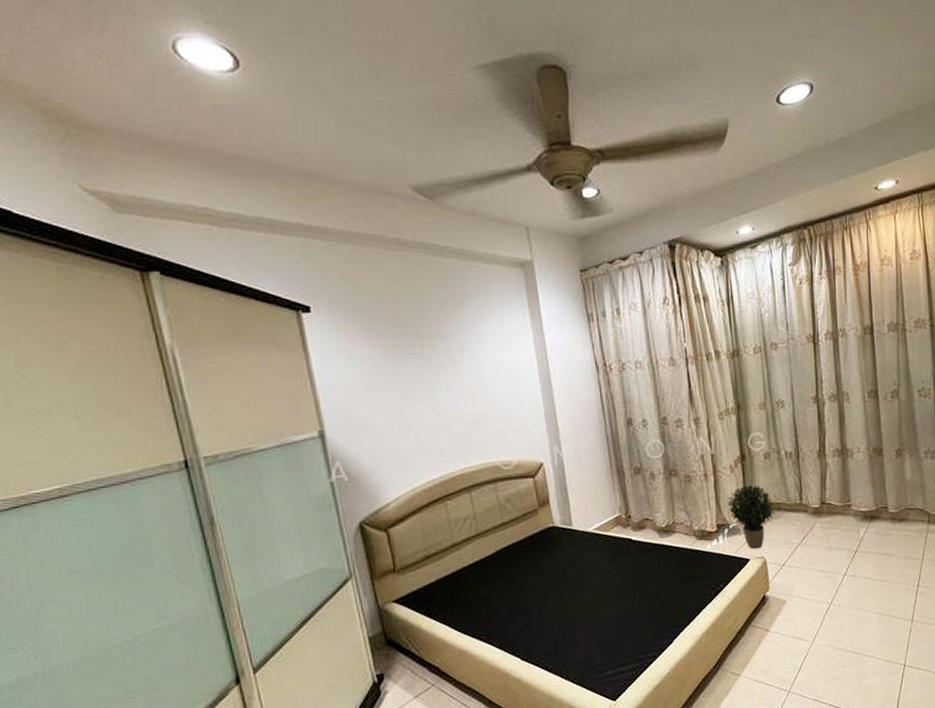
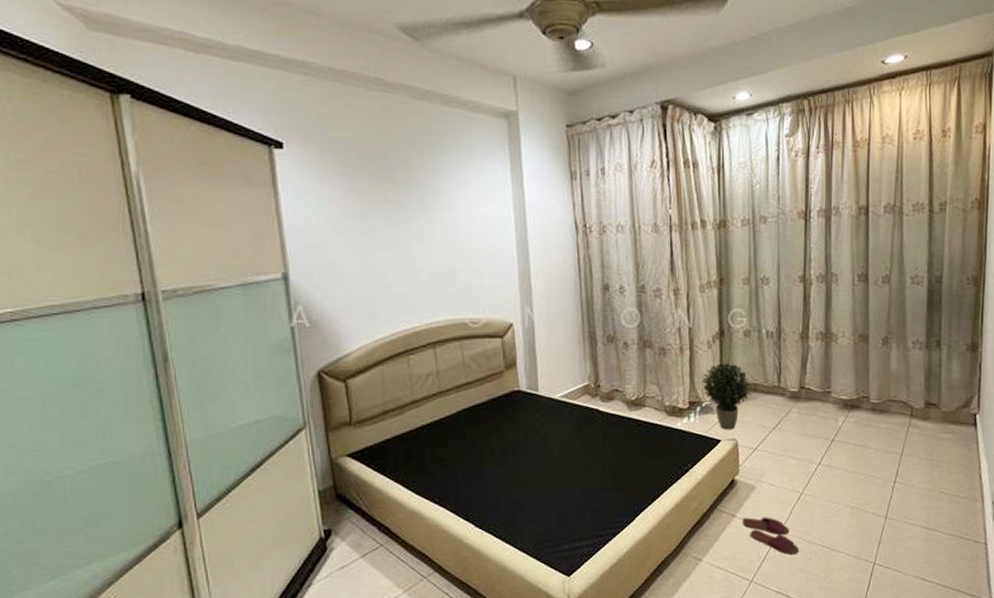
slippers: none [776,629,832,663] -> present [743,517,799,555]

